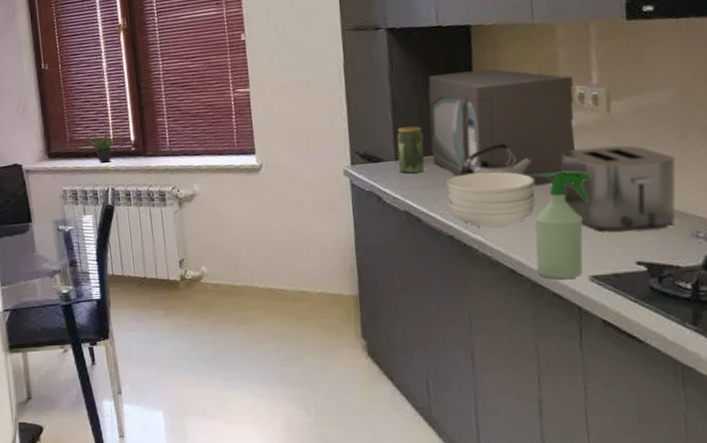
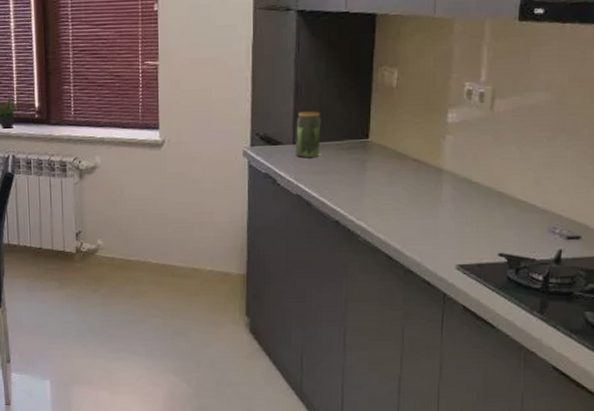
microwave: present [428,67,579,185] -> none [328,58,466,176]
bowl: present [446,171,536,228] -> none [337,161,419,215]
kettle: present [460,142,532,176] -> none [351,133,418,166]
spray bottle: present [535,171,590,280] -> none [411,165,468,268]
toaster: present [560,145,676,232] -> none [443,142,545,224]

